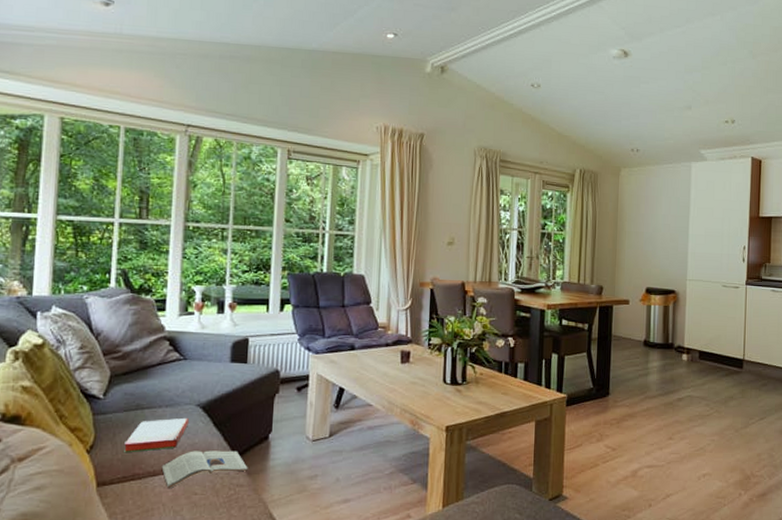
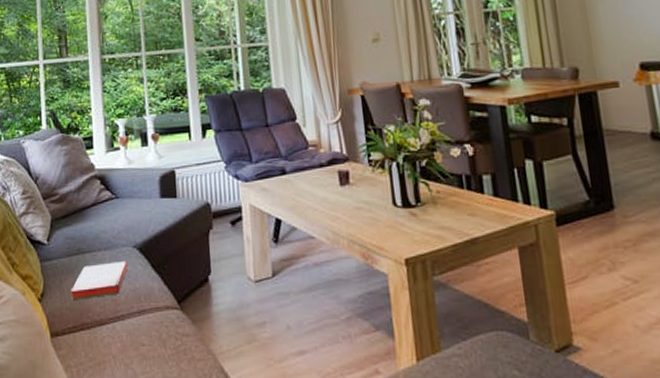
magazine: present [161,450,248,489] -> none [107,295,192,340]

